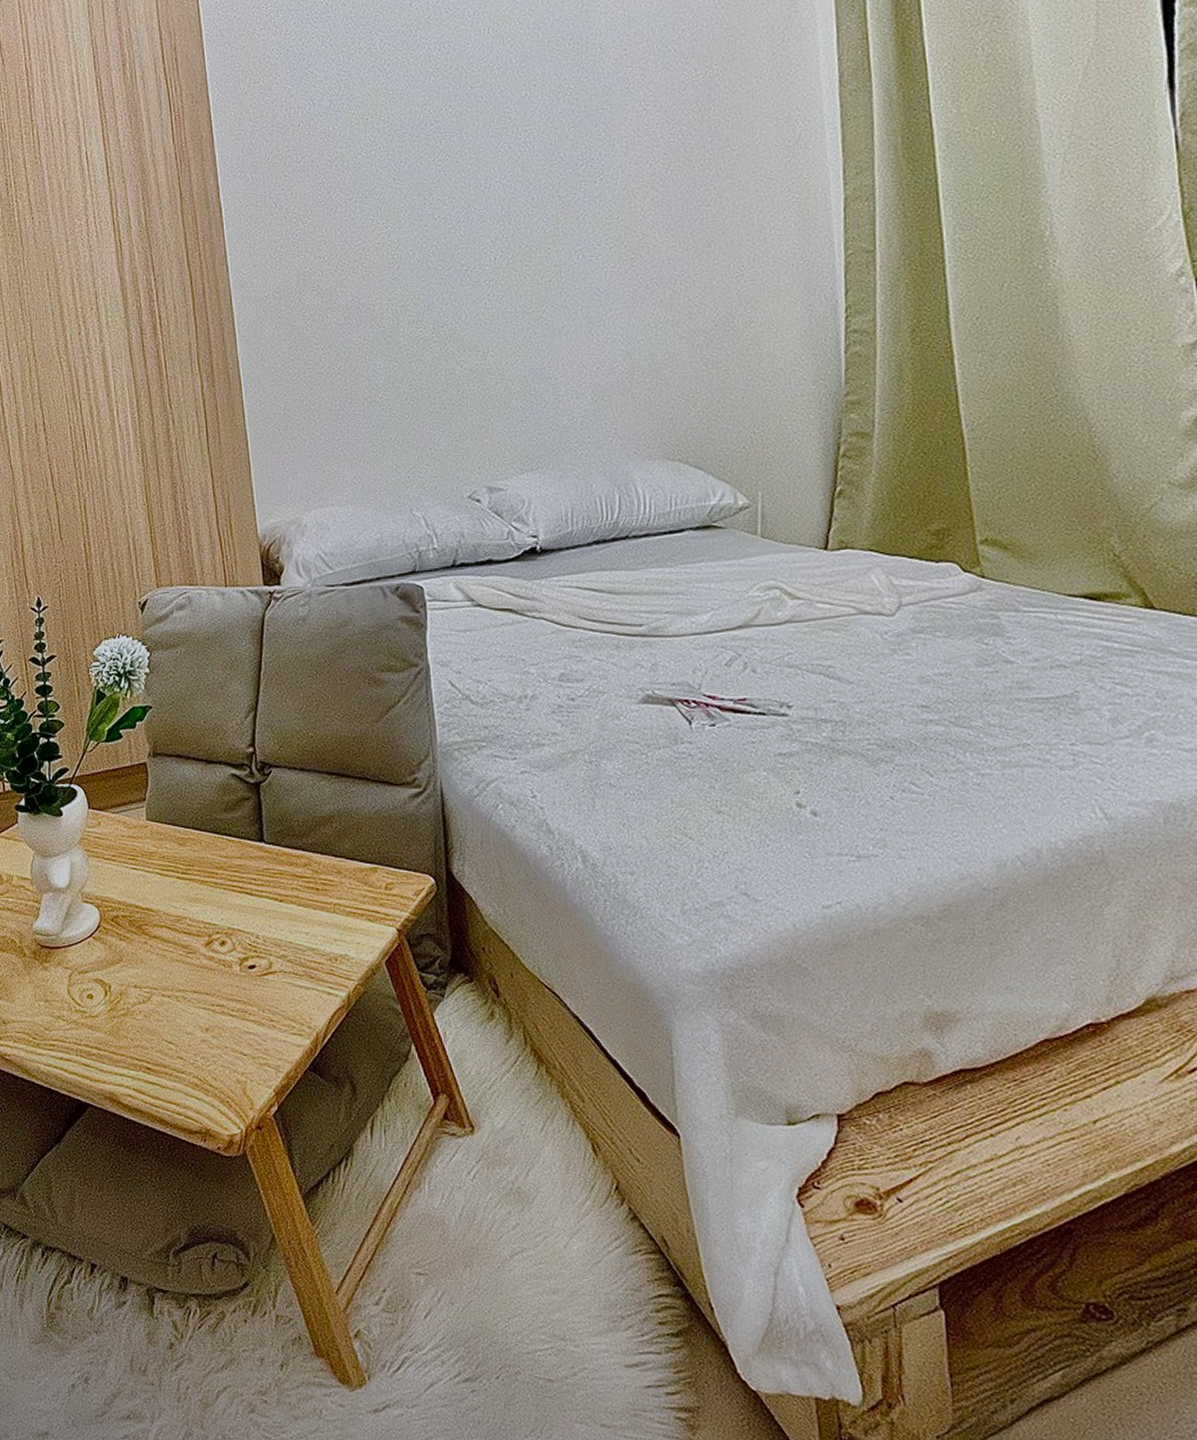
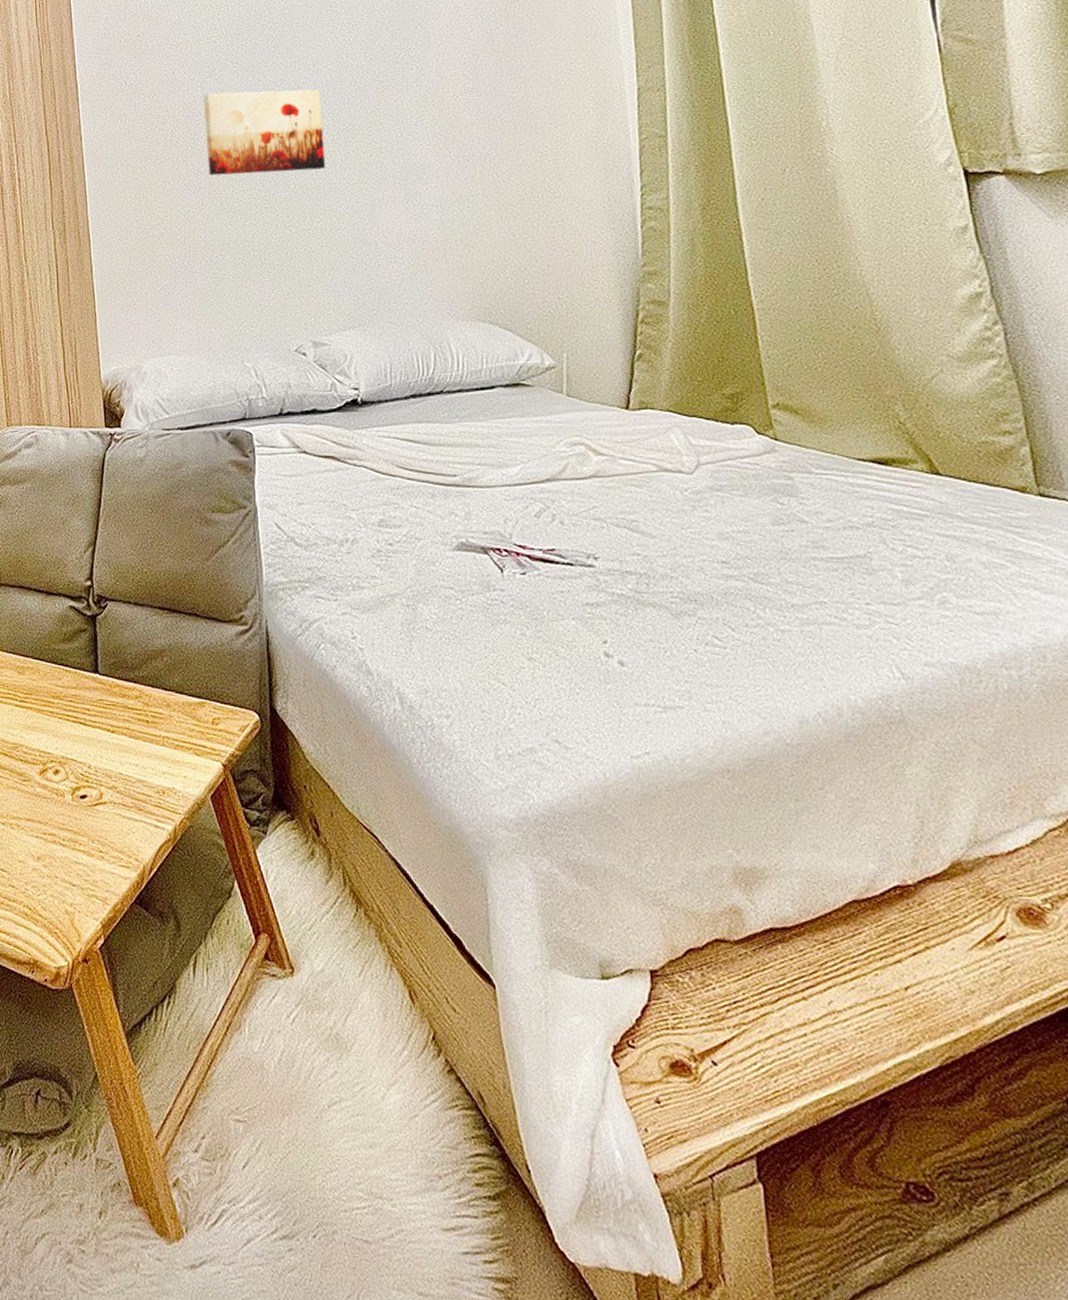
wall art: none [363,208,500,308] -> present [203,89,326,176]

